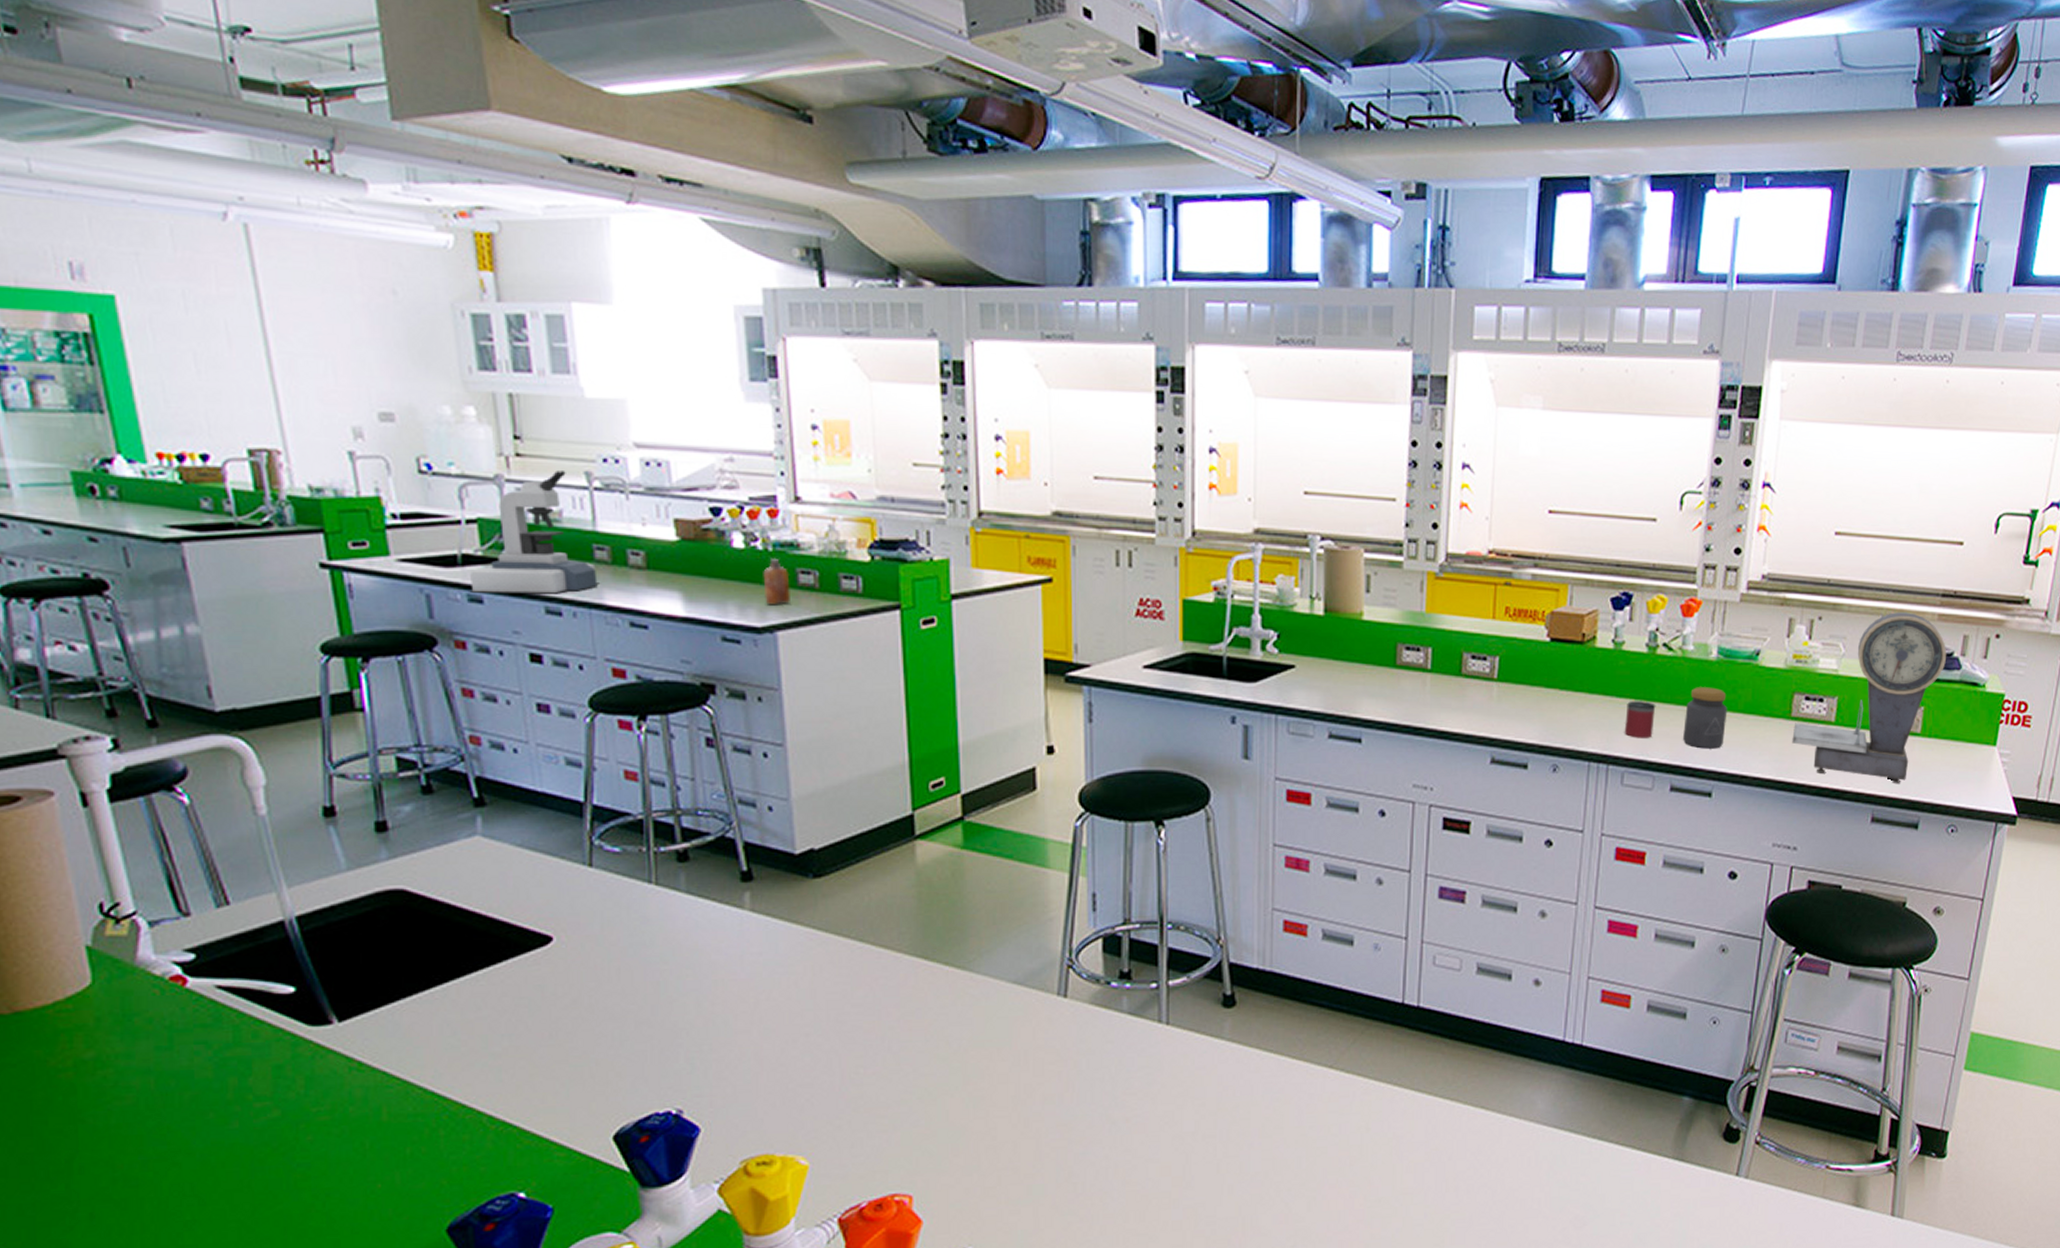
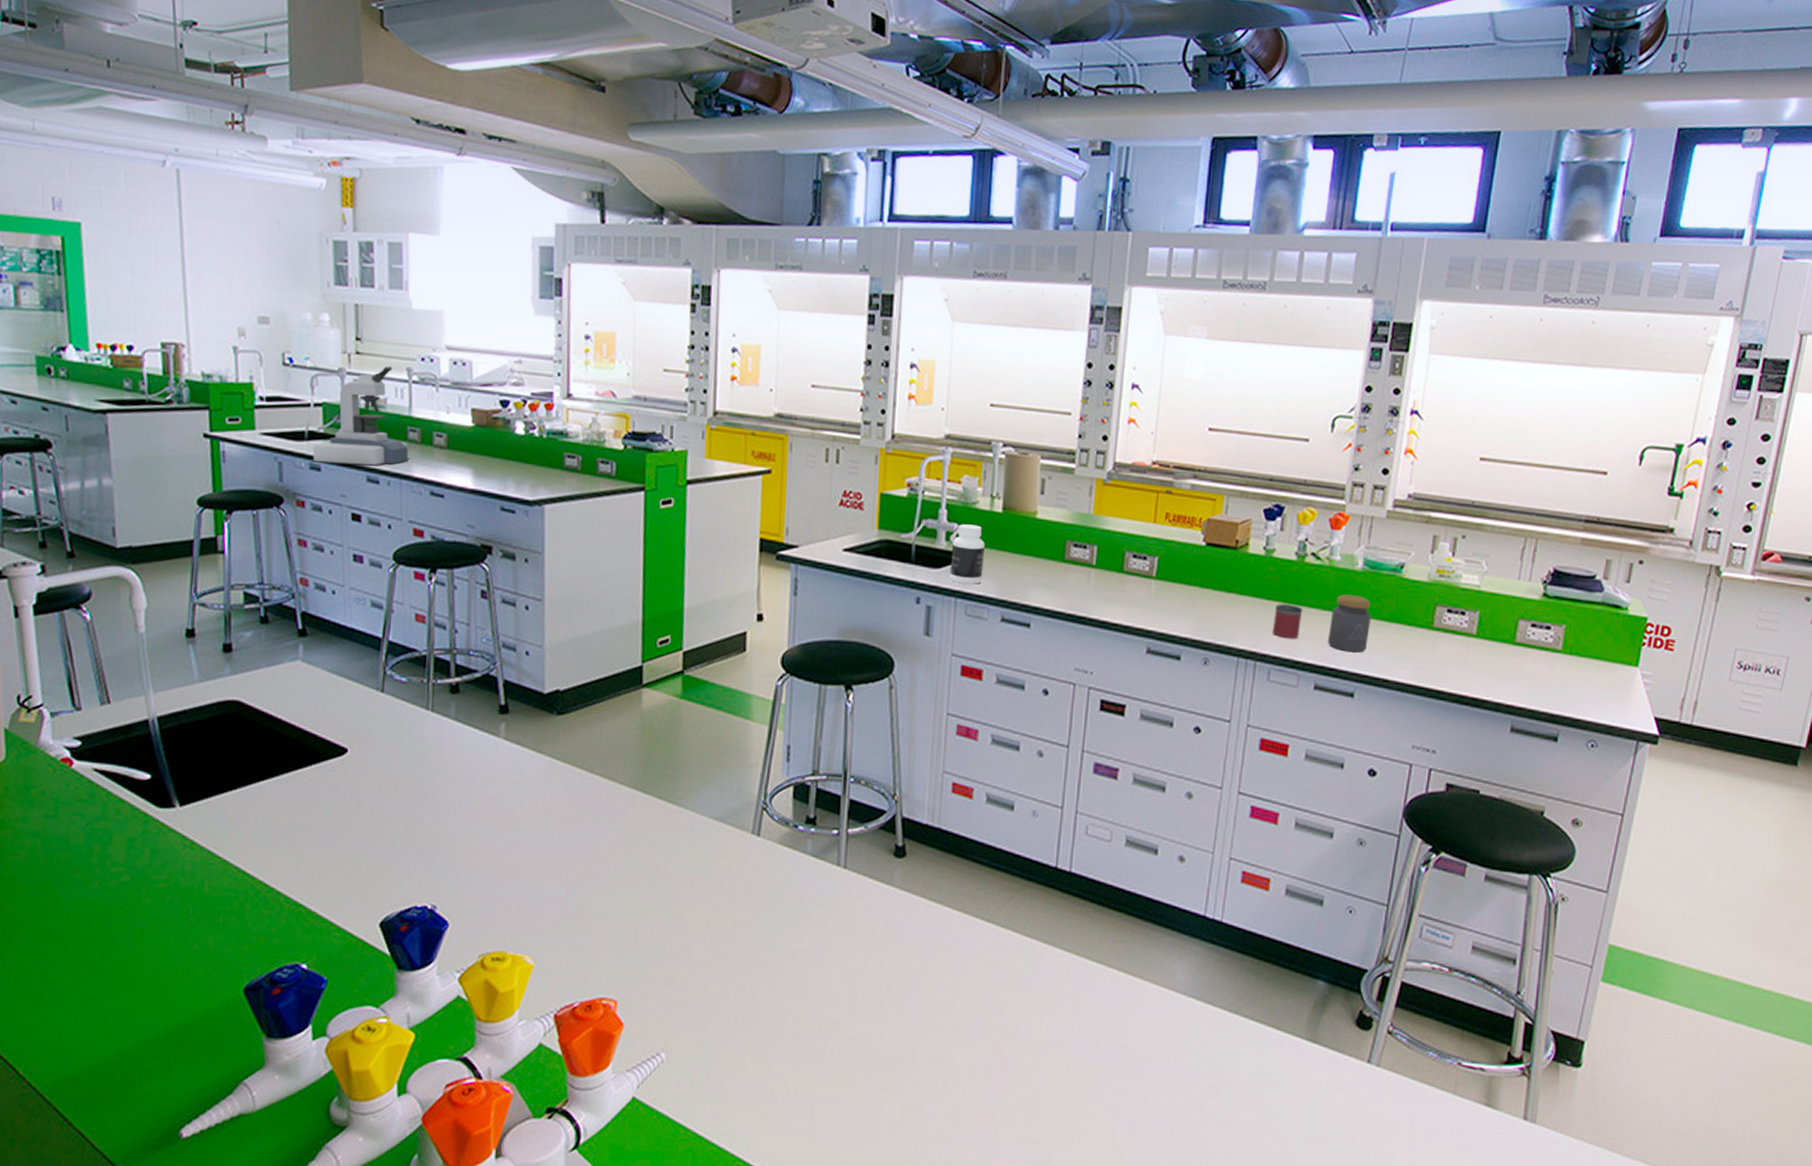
flask: present [763,559,790,605] -> none [537,444,558,483]
medicine bottle: none [1268,631,1306,699] -> present [949,524,985,585]
scale: present [1792,612,1947,784] -> none [1433,535,1589,698]

